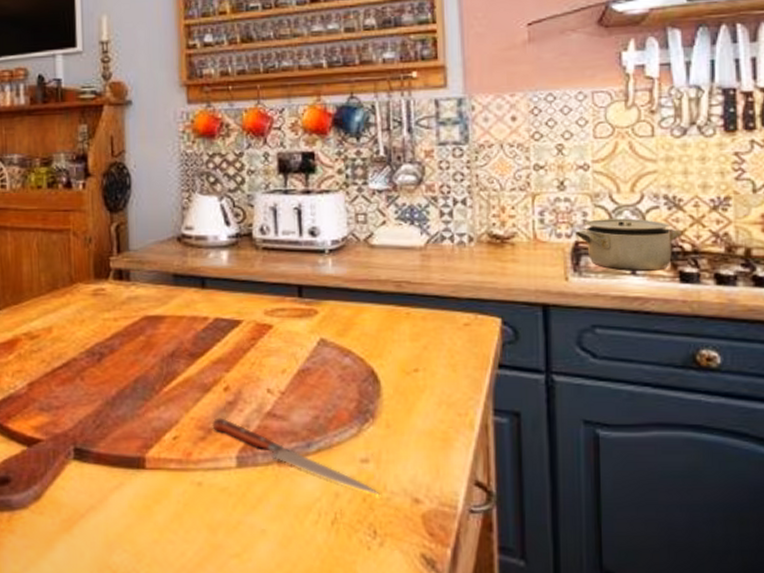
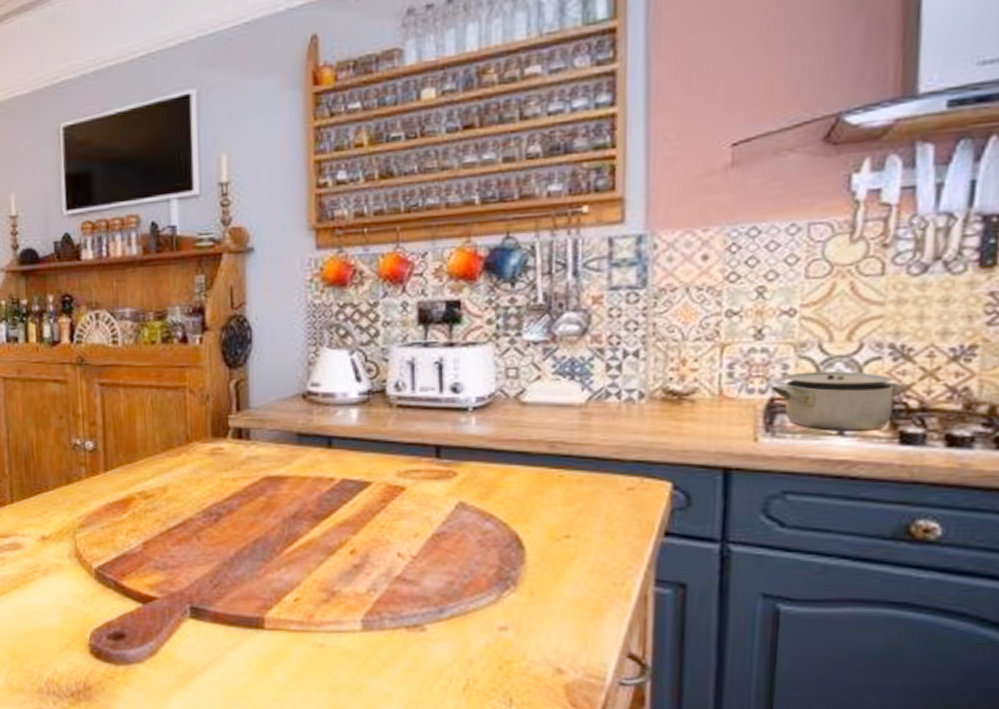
kitchen knife: present [212,418,380,496] -> none [336,581,518,665]

